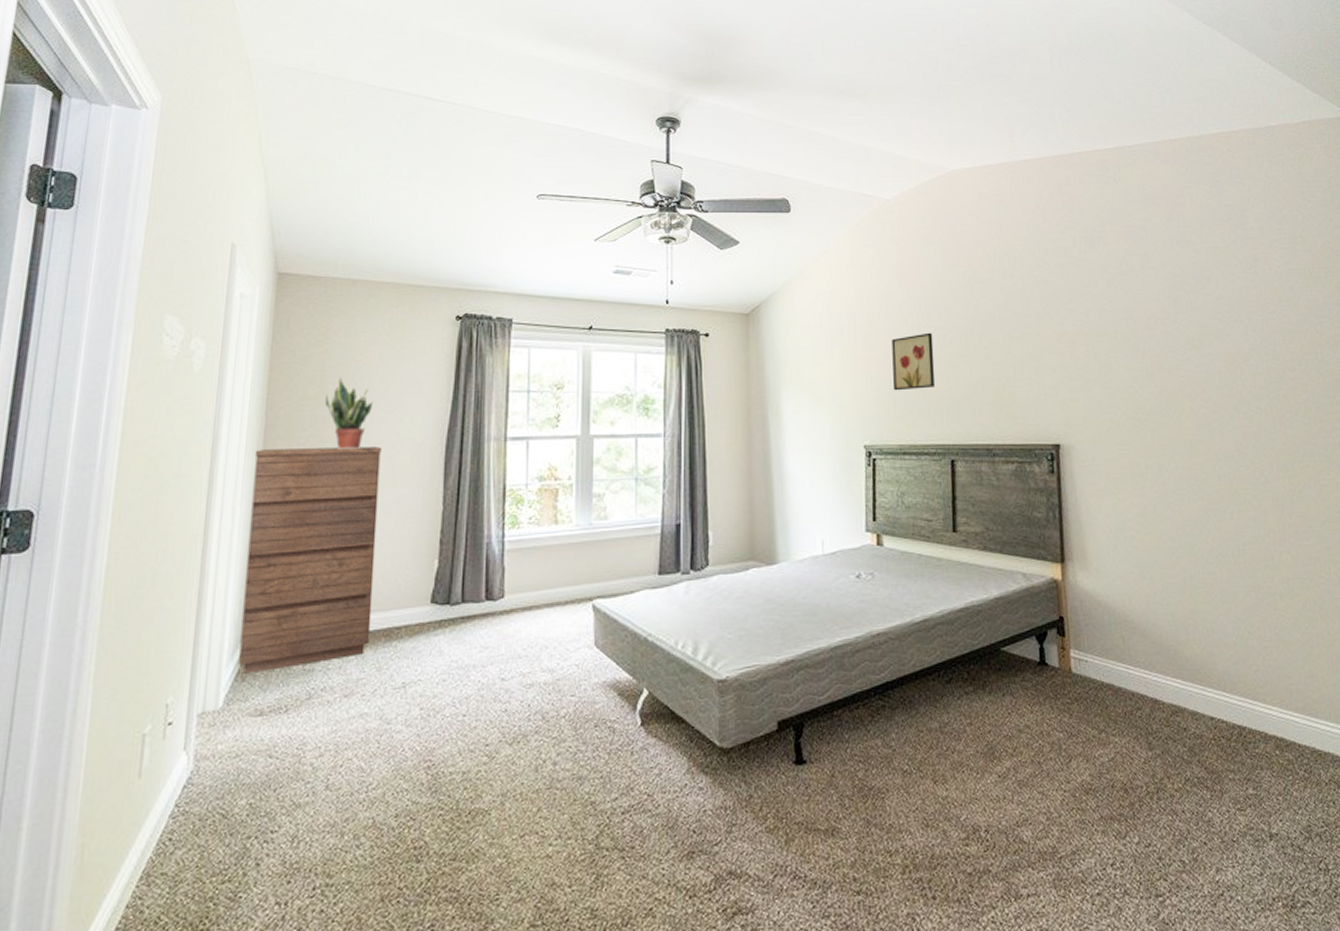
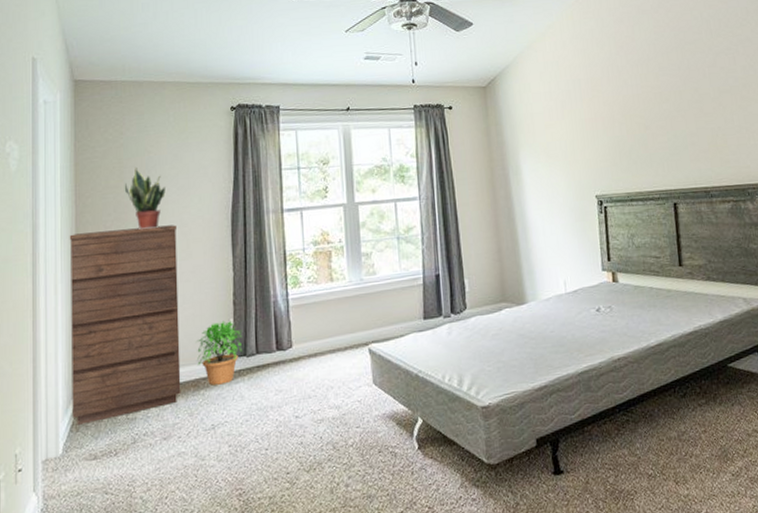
potted plant: none [392,561,446,637] -> present [195,320,242,386]
wall art: present [891,332,935,391] -> none [614,91,655,146]

